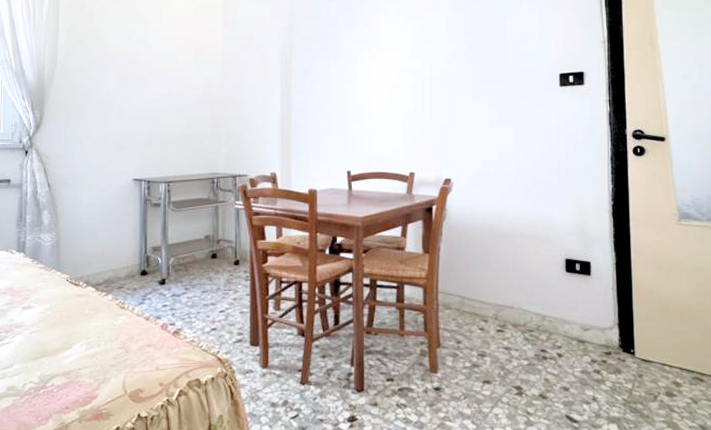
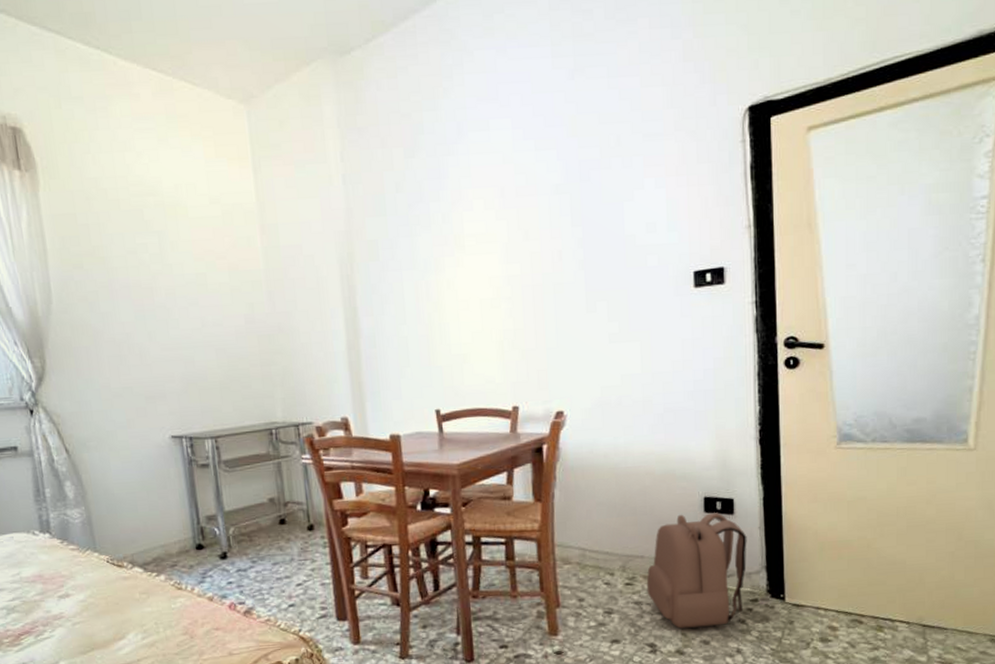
backpack: none [515,272,602,374] -> present [646,513,747,629]

